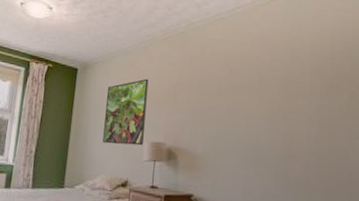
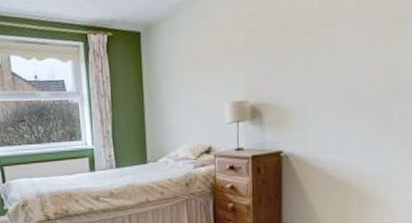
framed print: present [103,78,149,146] -> none [176,29,223,112]

